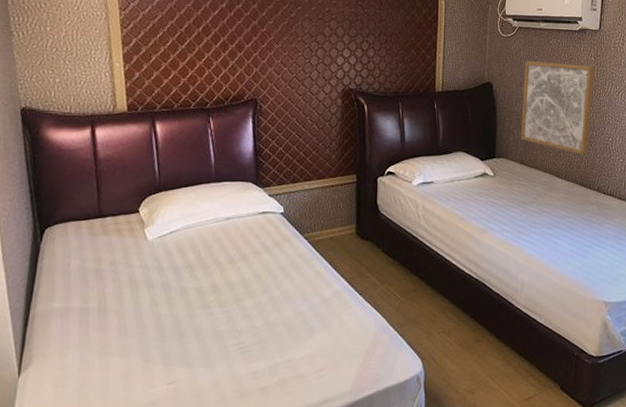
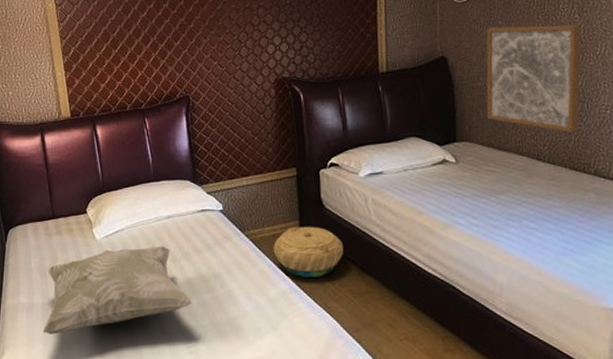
decorative pillow: none [78,247,248,341] -> present [42,246,193,335]
basket: none [330,230,395,278] -> present [273,227,344,277]

